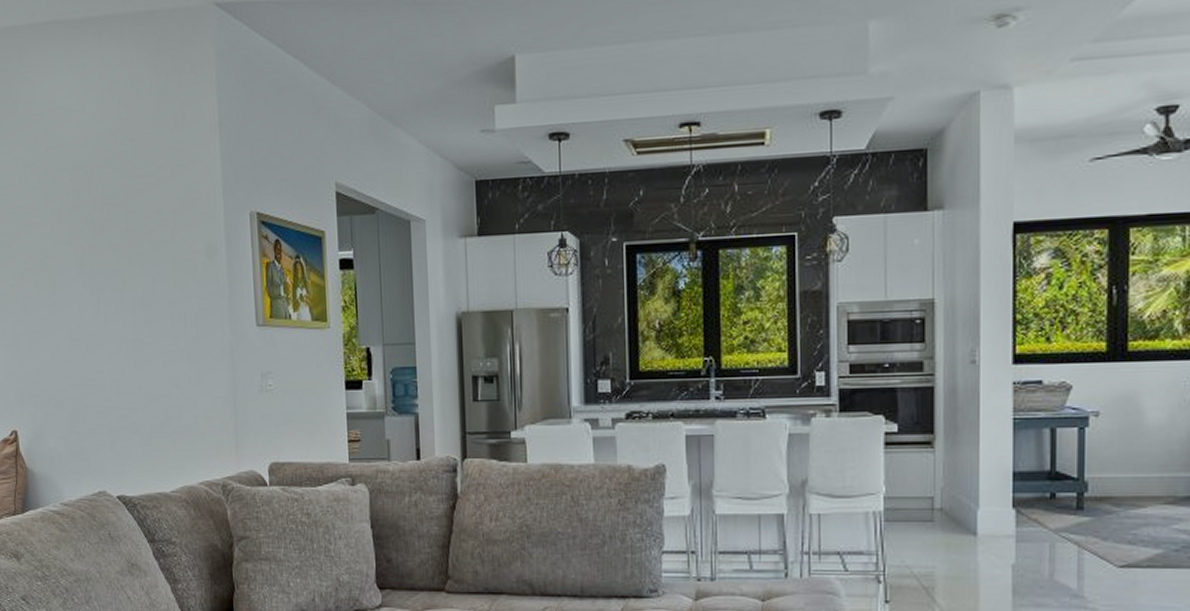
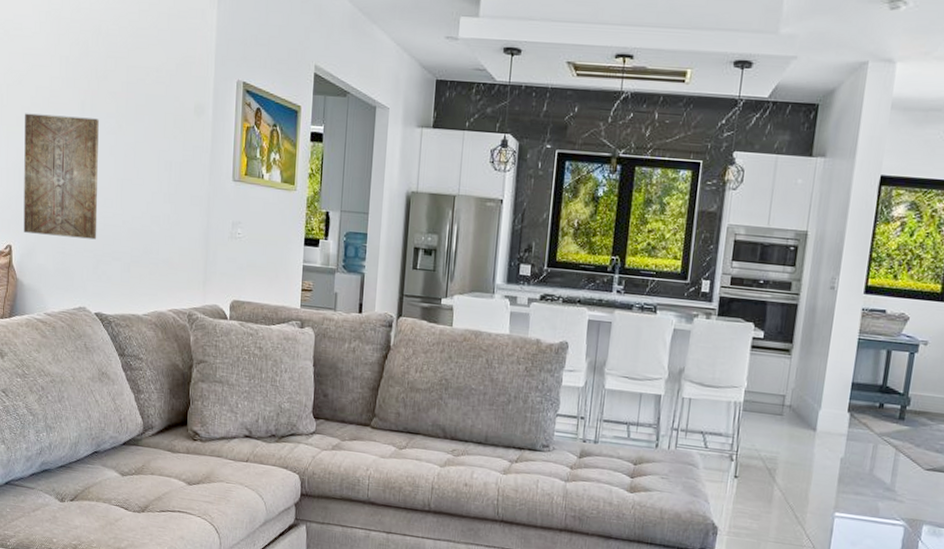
wall art: none [18,275,111,414] -> present [23,113,99,240]

